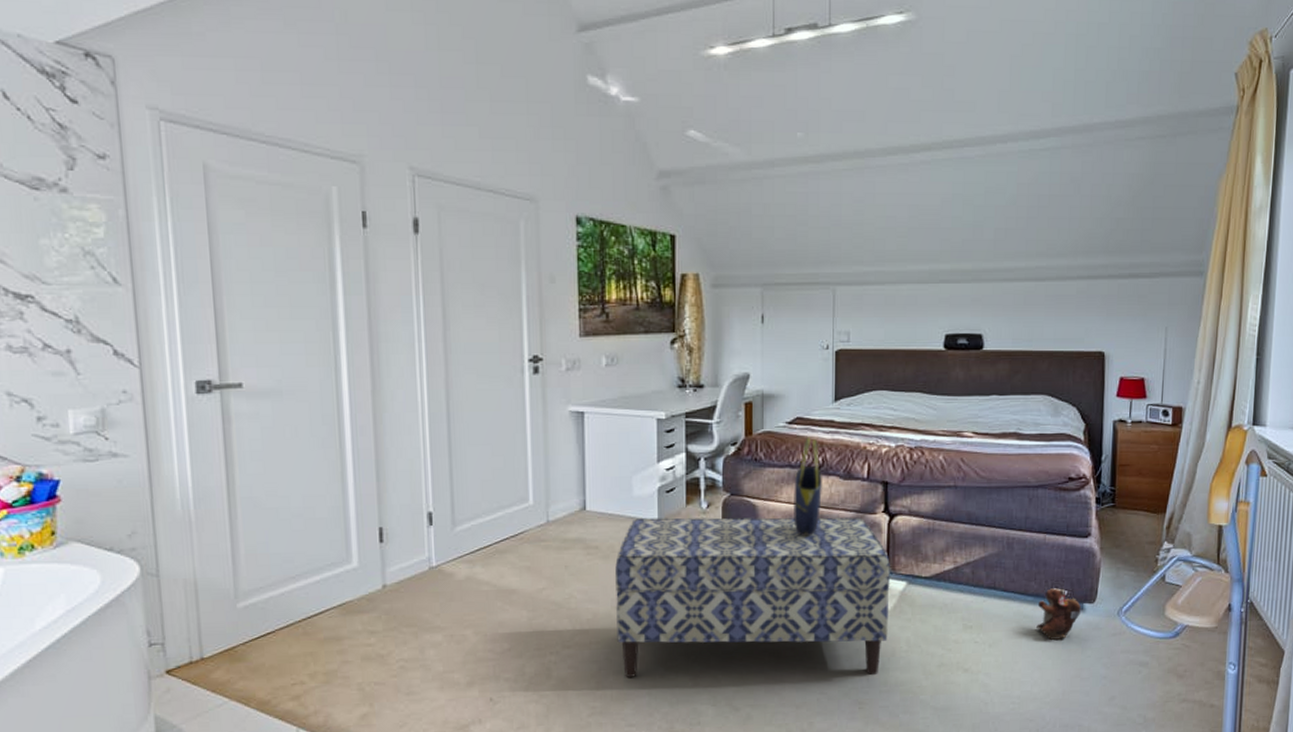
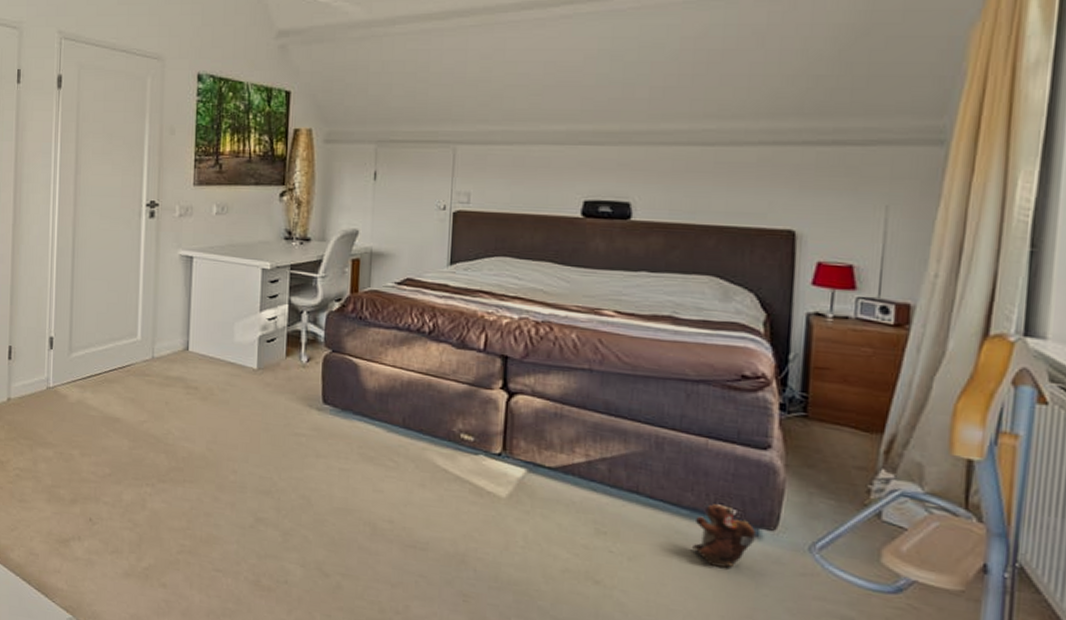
bench: present [614,517,890,677] -> none [210,364,507,568]
tote bag: present [792,437,822,536] -> none [397,299,432,404]

